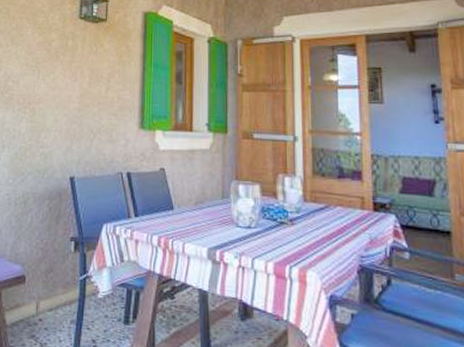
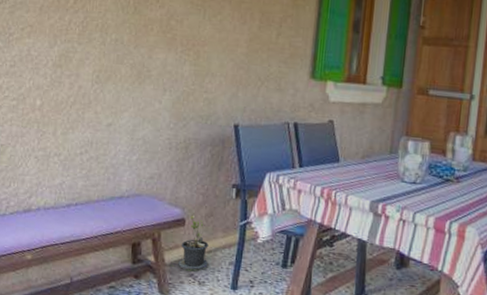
potted plant: none [10,271,50,333] -> present [169,215,209,272]

